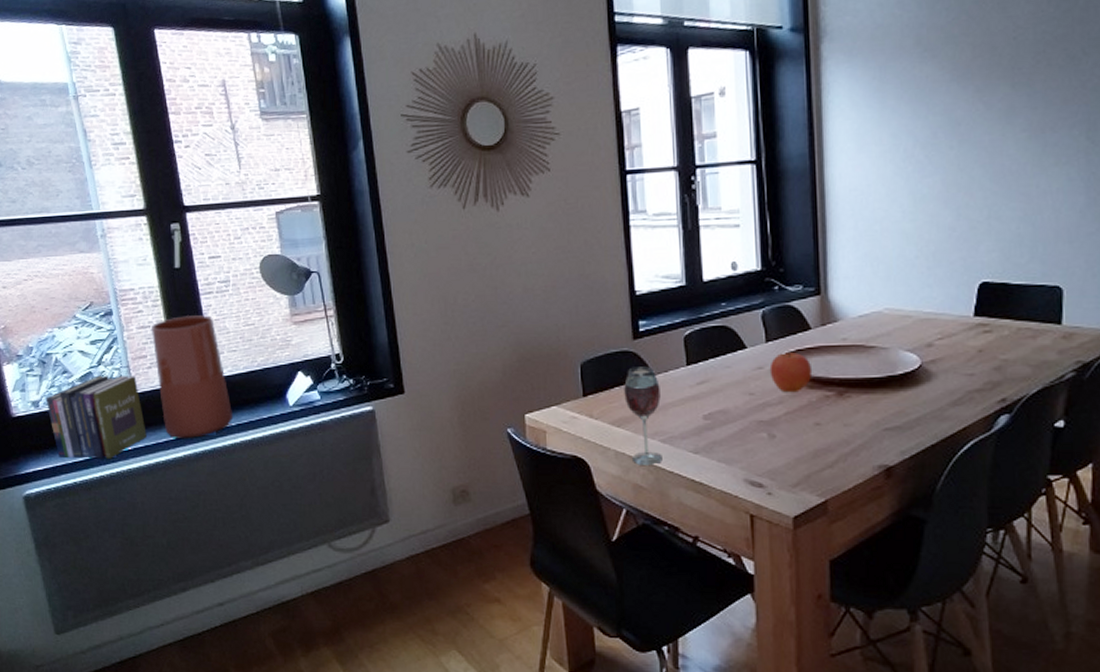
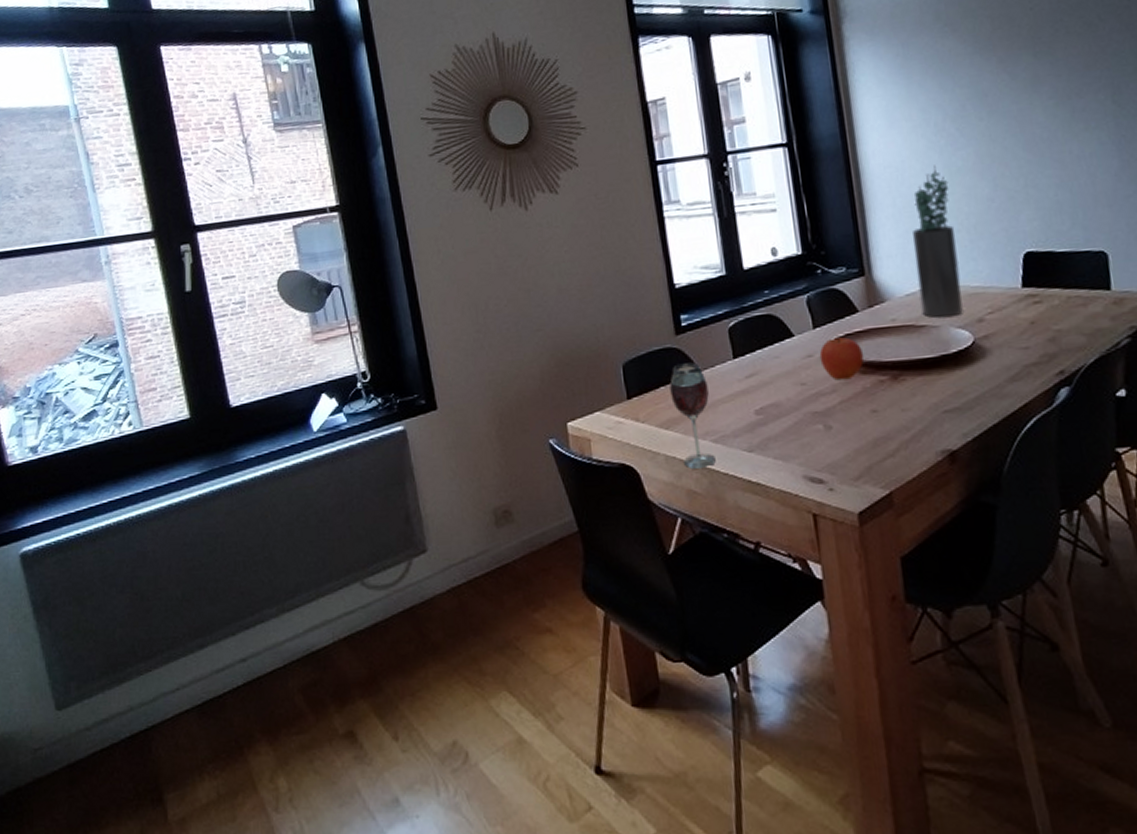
books: present [45,375,147,459] -> none [45,411,157,508]
vase: present [152,315,234,438] -> none [161,340,253,476]
vase: none [870,191,914,341] -> present [912,165,963,319]

